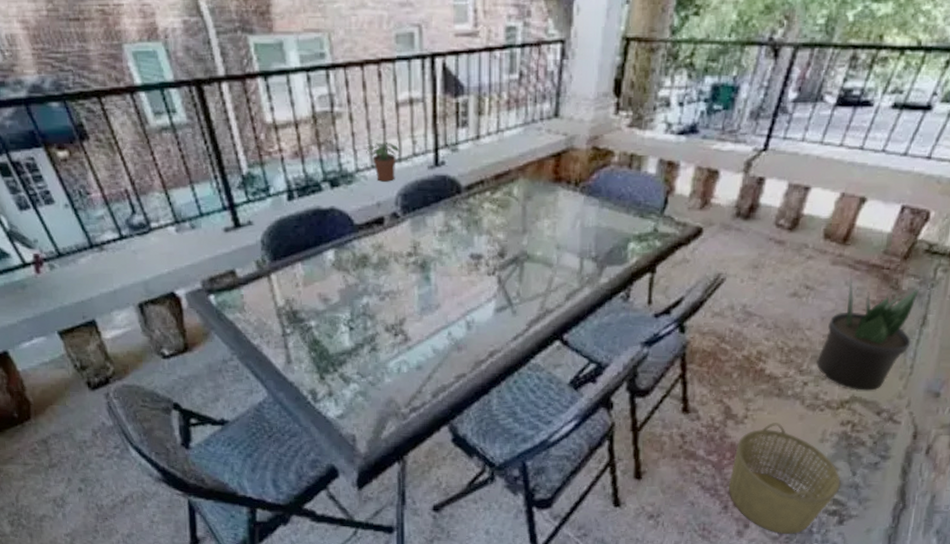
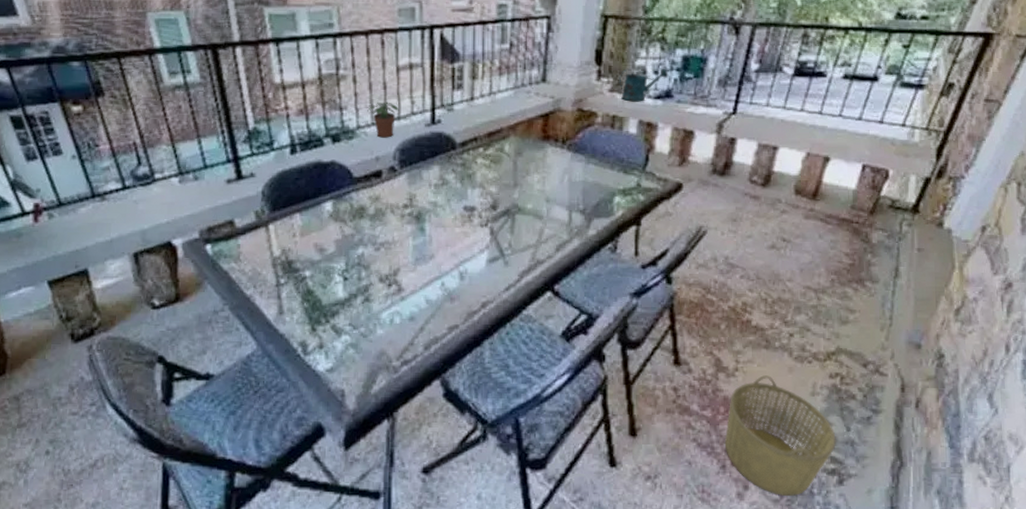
watering can: none [639,100,695,138] -> present [619,68,669,102]
planter: present [815,273,919,391] -> none [799,227,888,342]

